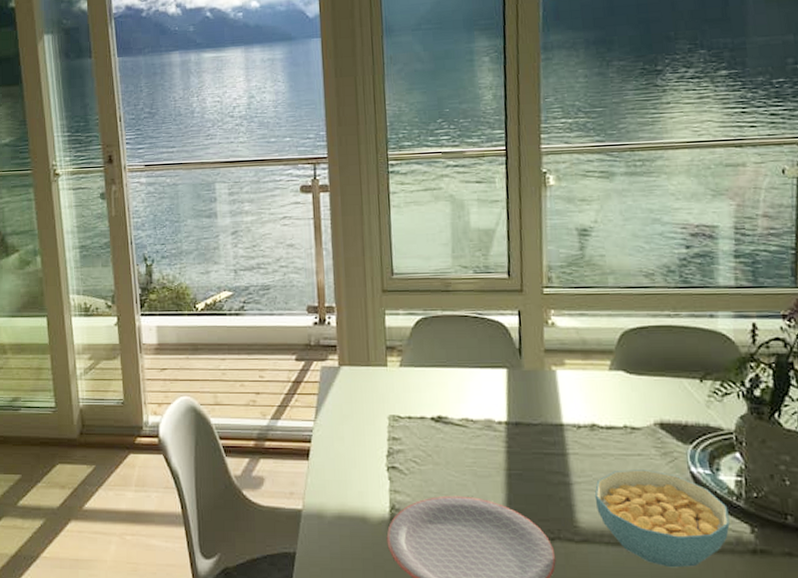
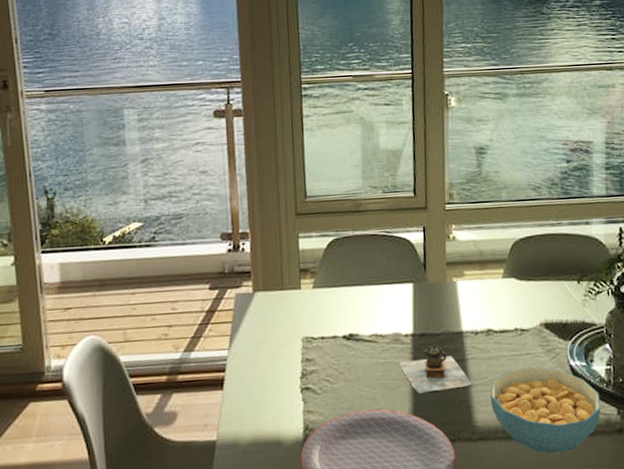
teapot: none [491,436,574,485] -> present [398,345,472,394]

